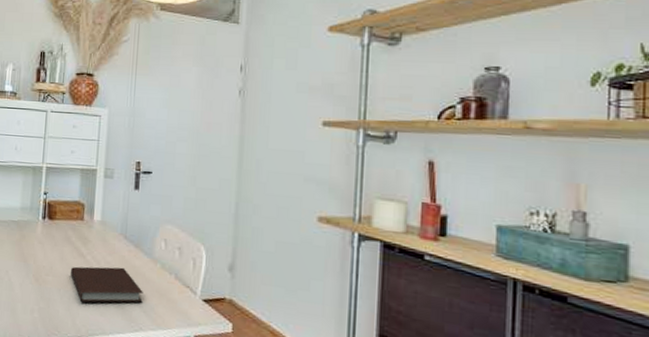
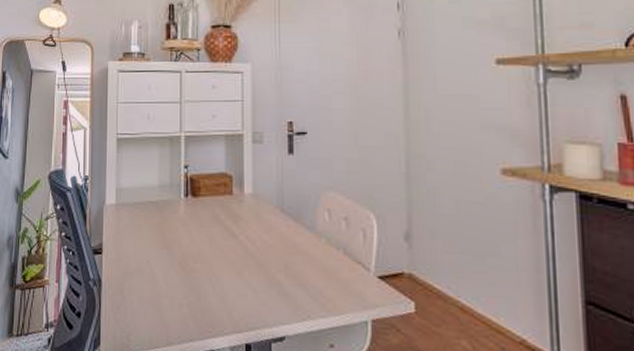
notebook: present [70,266,143,303] -> none [221,246,308,291]

